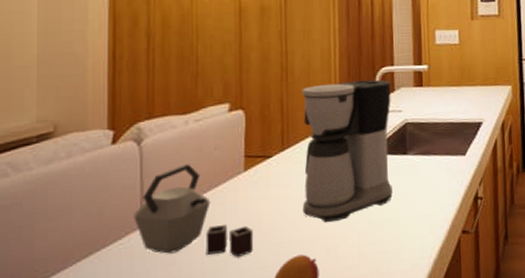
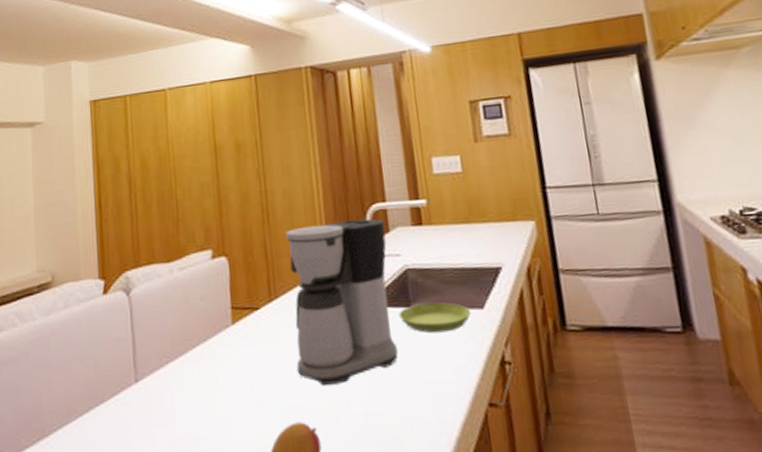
kettle: present [133,164,254,258] -> none [127,316,248,422]
saucer: none [396,150,456,176] -> present [399,302,472,333]

